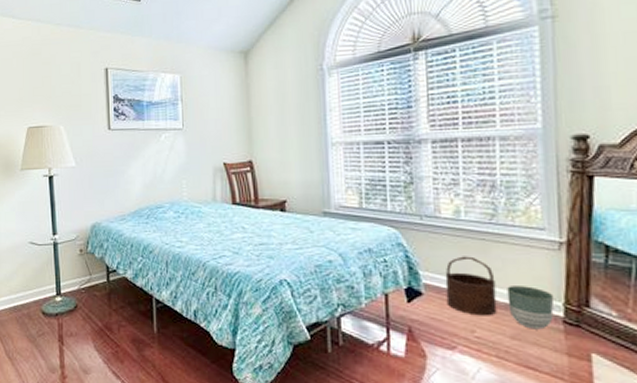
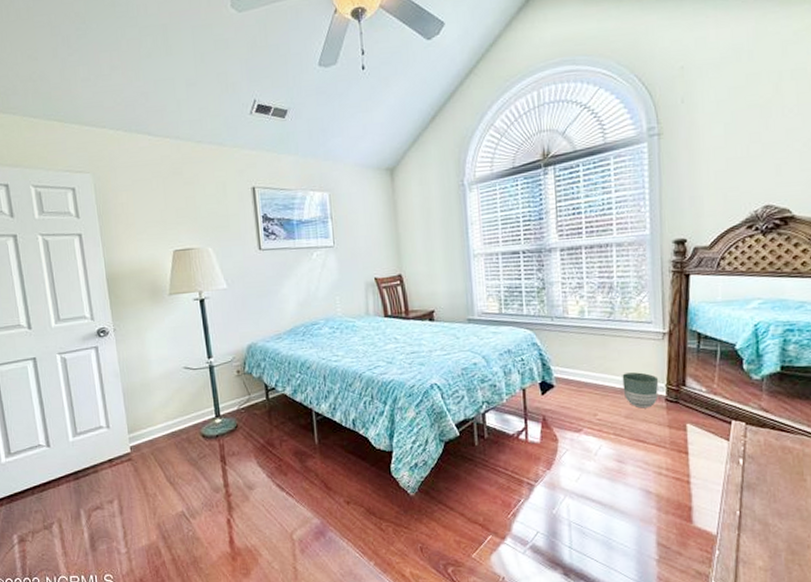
wooden bucket: present [445,256,497,316] -> none [572,350,615,401]

